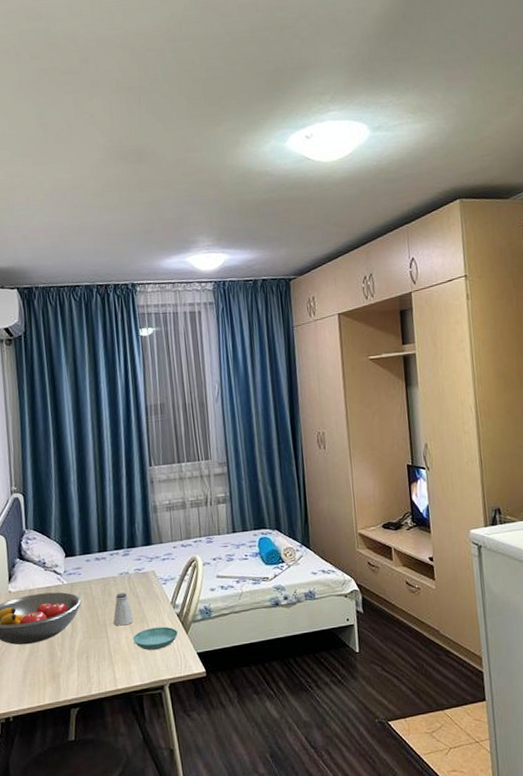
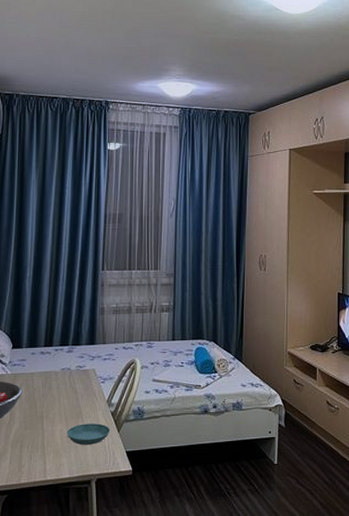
saltshaker: present [113,592,134,626] -> none [50,387,70,419]

